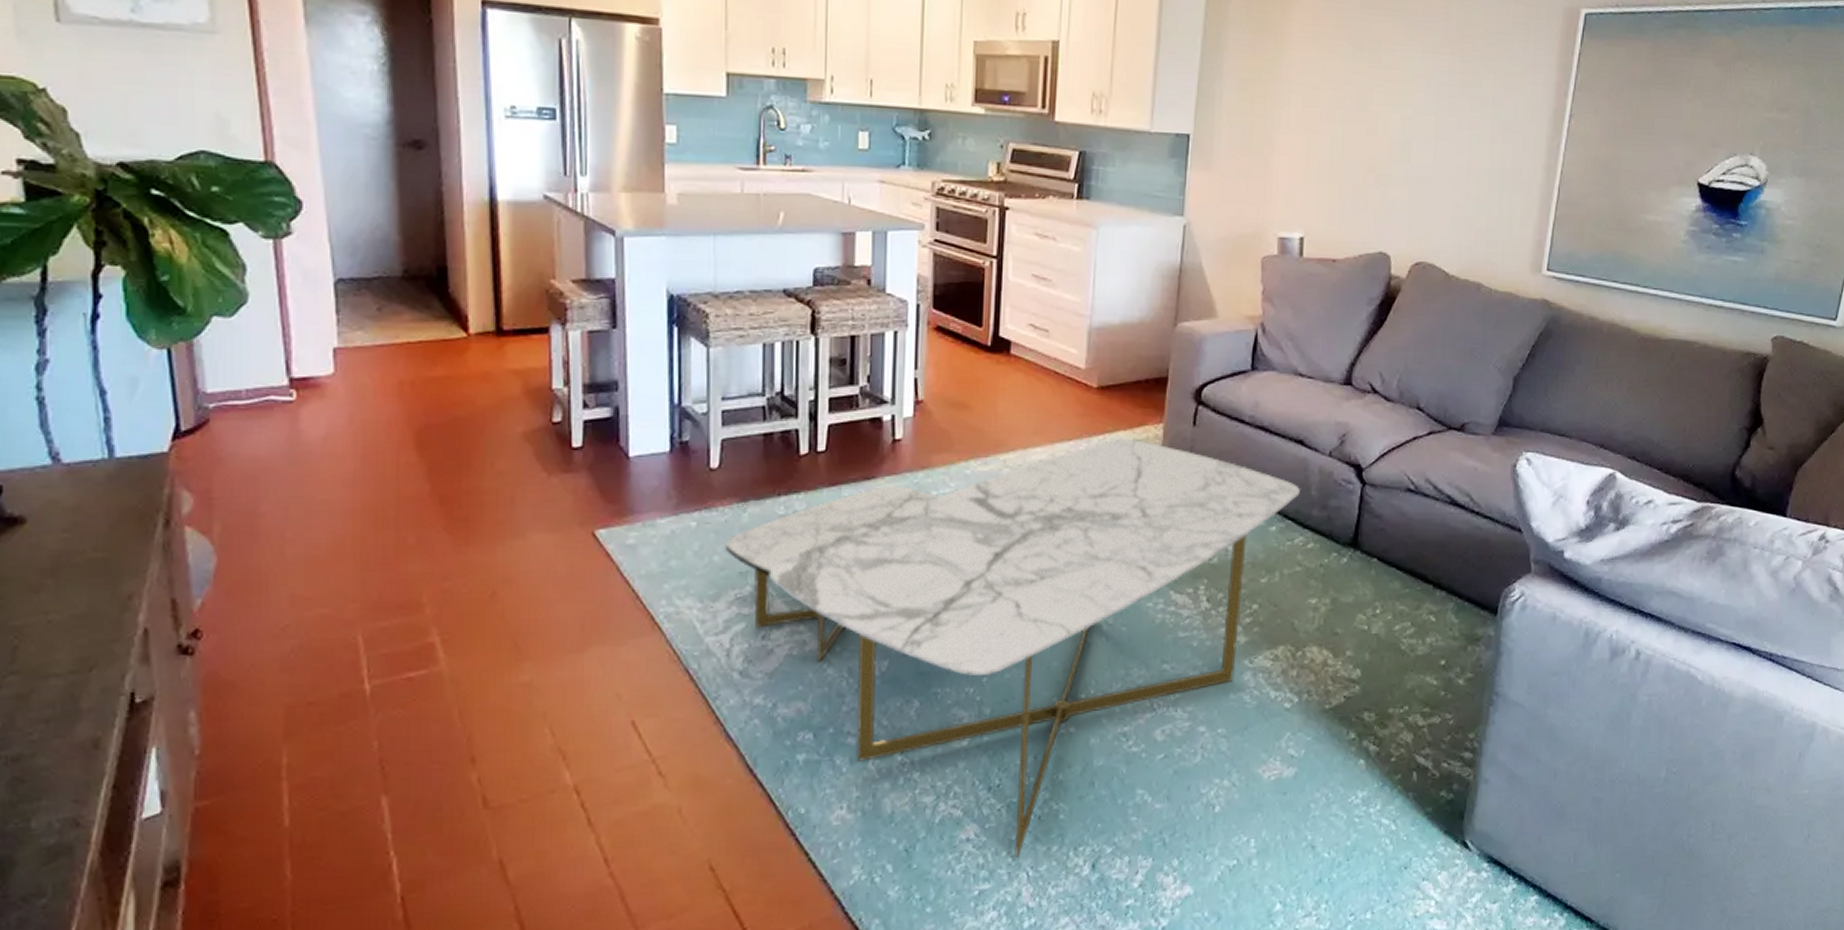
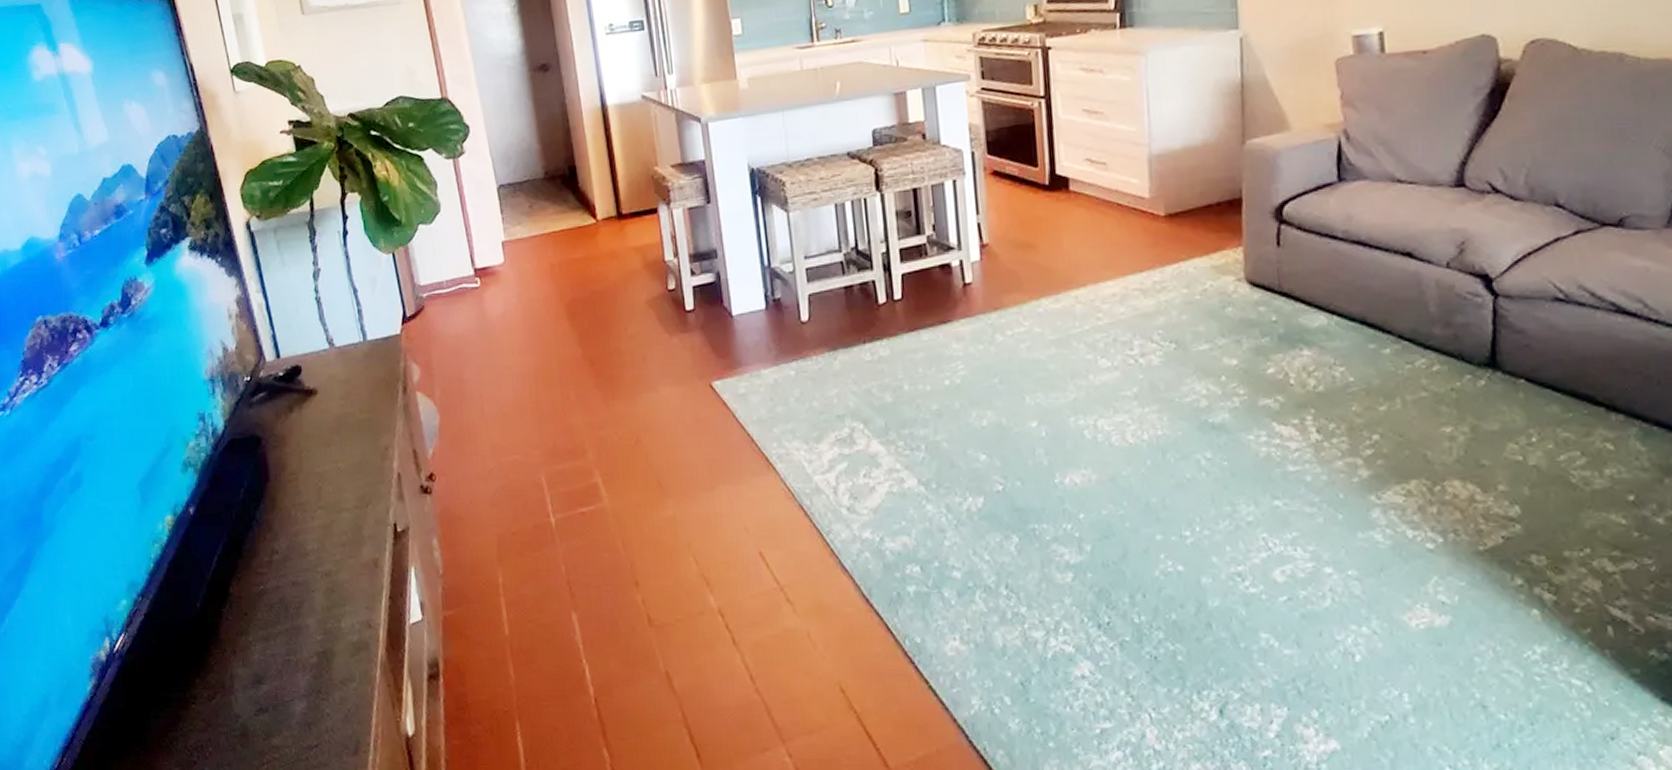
coffee table: present [726,440,1300,859] -> none [822,266,1415,699]

